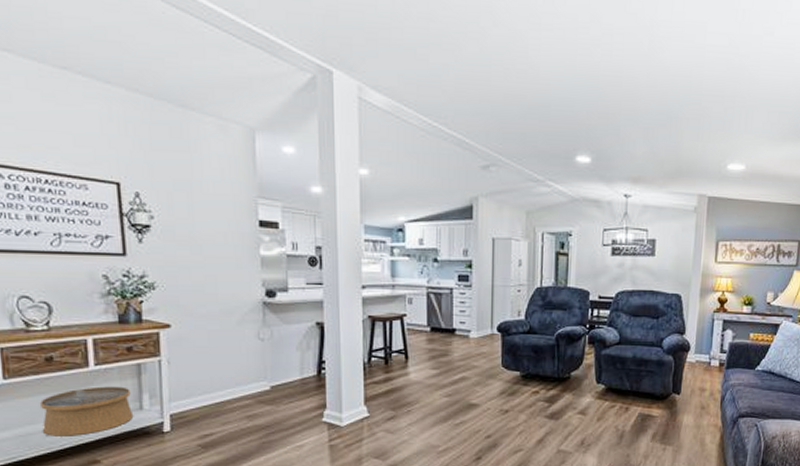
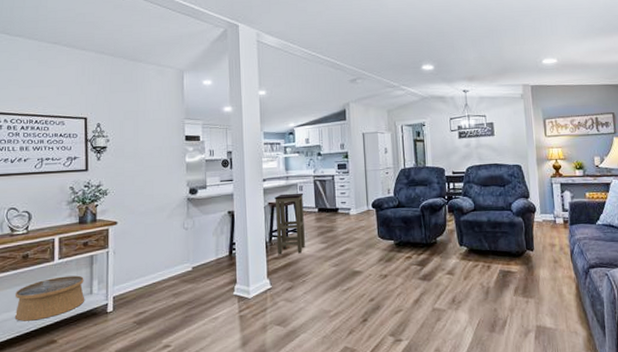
bar stool: none [376,306,414,379] -> present [274,192,305,255]

